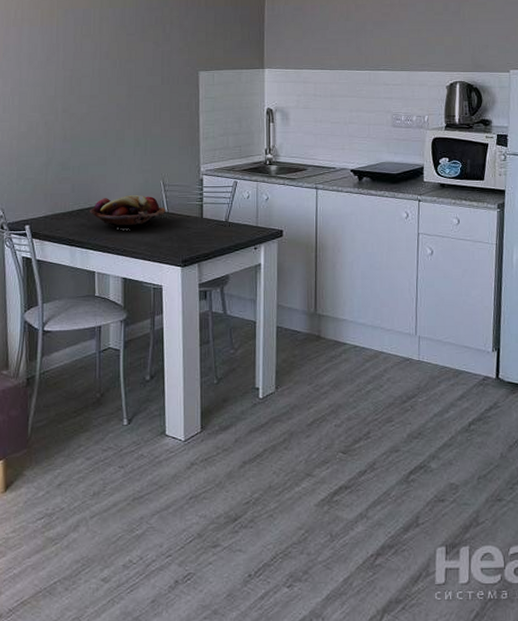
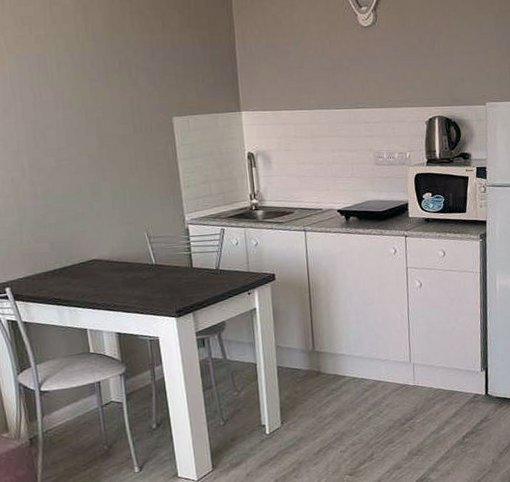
fruit basket: present [89,194,166,227] -> none [72,248,154,284]

